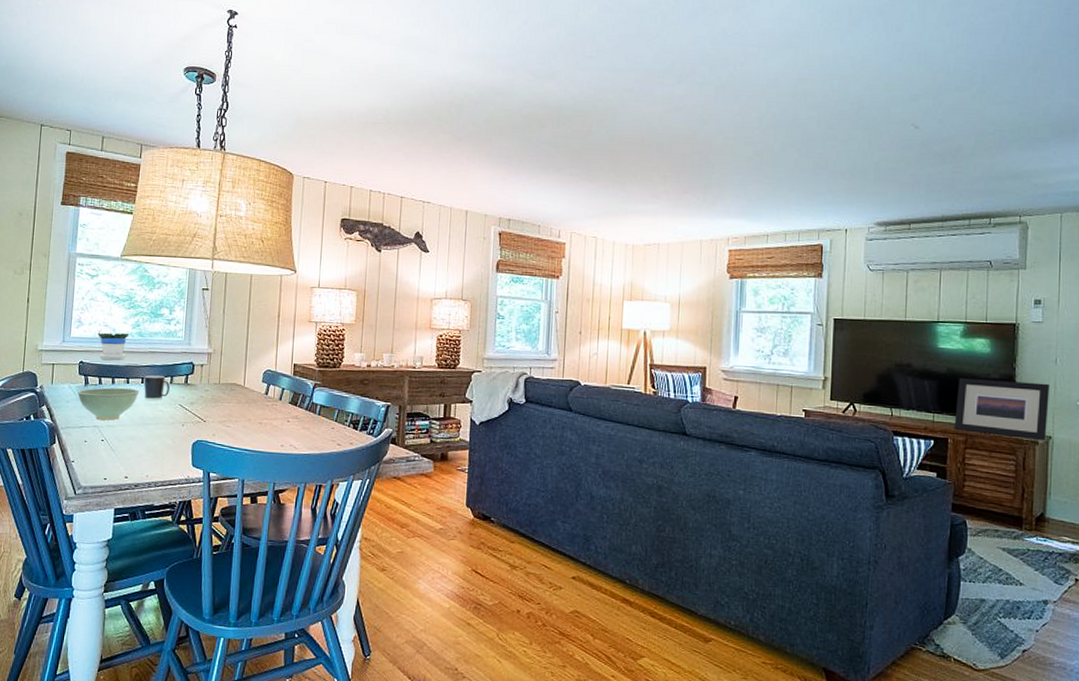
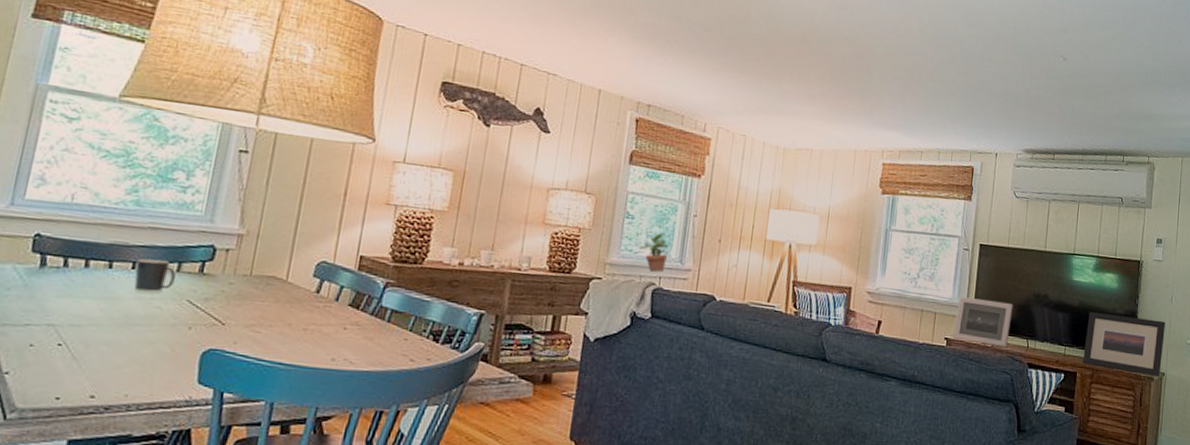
bowl: present [77,387,139,421] -> none [25,271,127,318]
flowerpot: present [98,332,129,361] -> none [67,196,119,237]
potted plant: none [510,329,536,364] -> present [638,233,669,273]
picture frame: none [811,370,874,417] -> present [953,297,1014,348]

